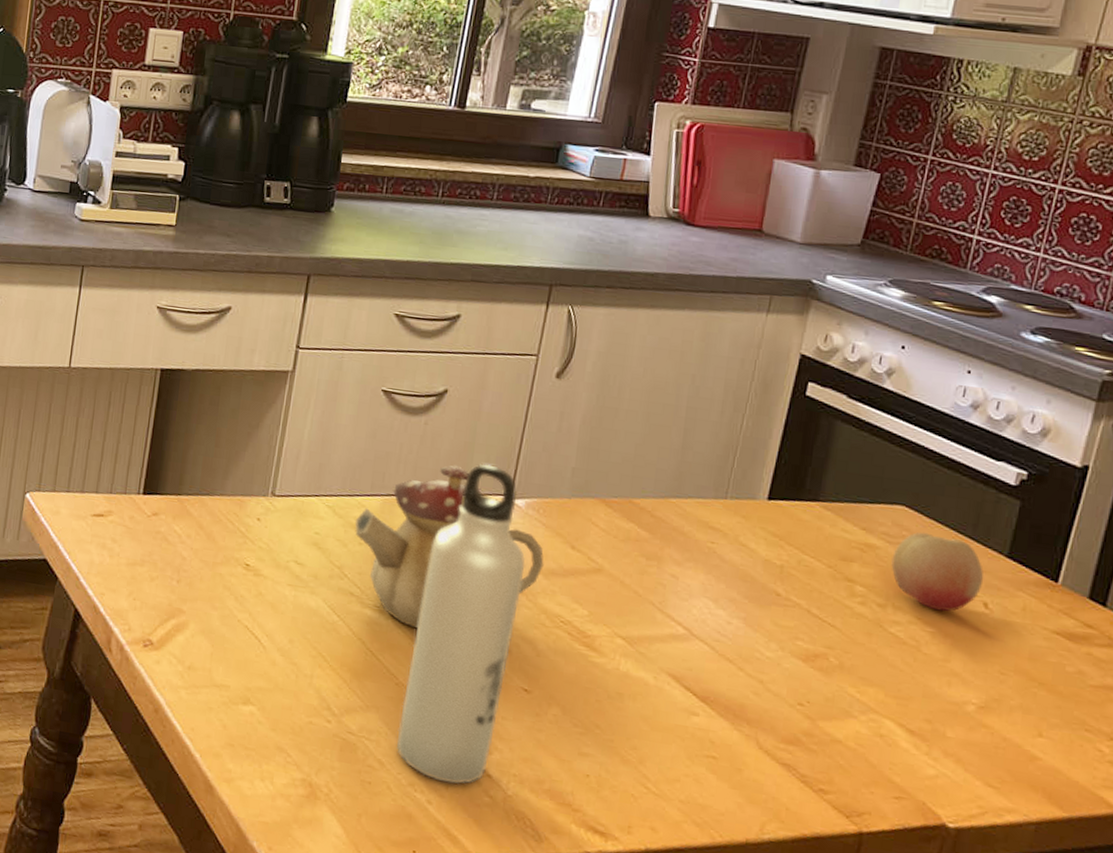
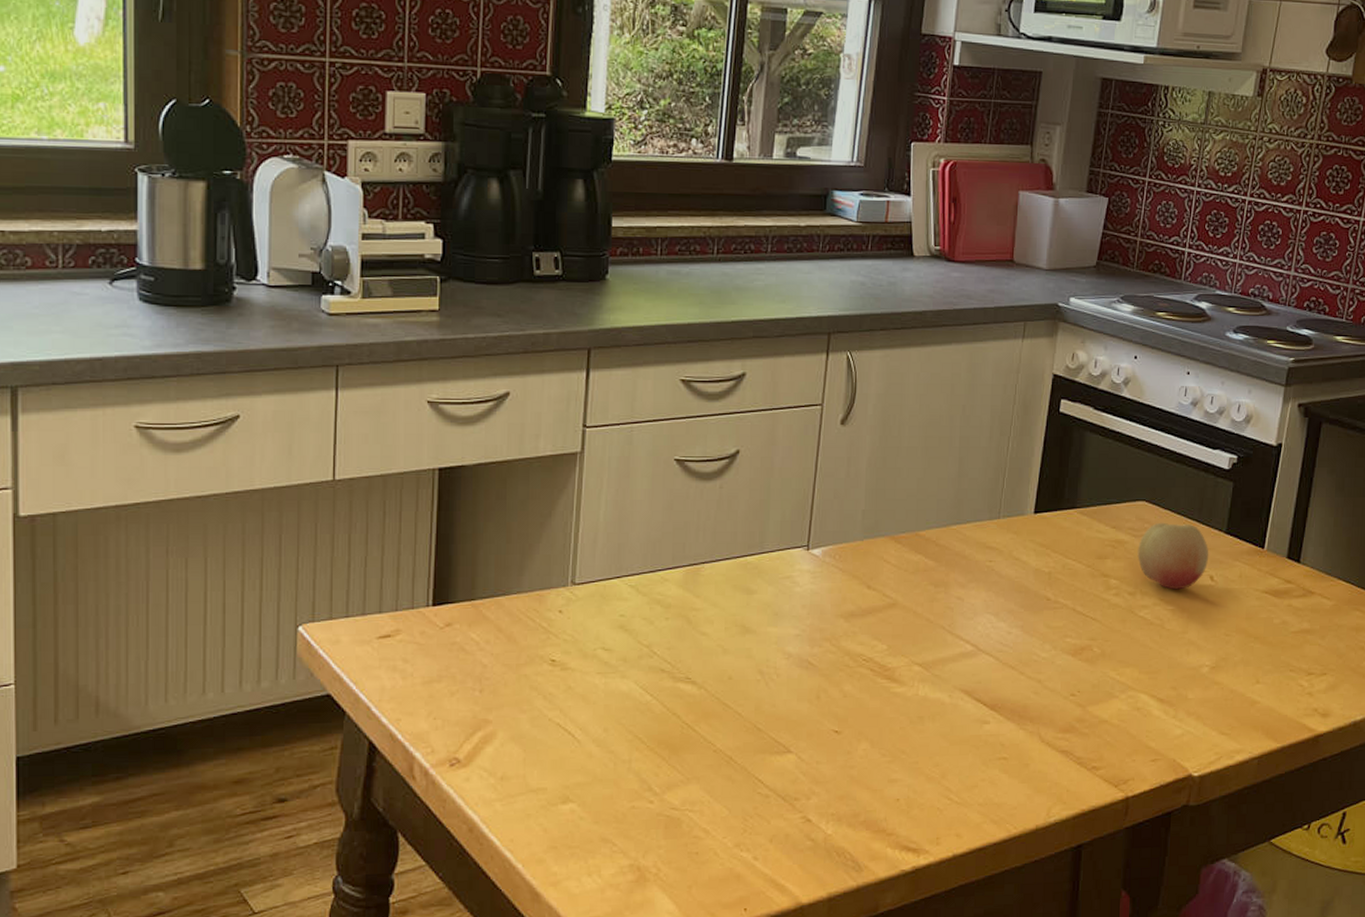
teapot: present [355,465,544,629] -> none [659,525,844,693]
water bottle: present [396,463,526,785] -> none [719,519,827,837]

